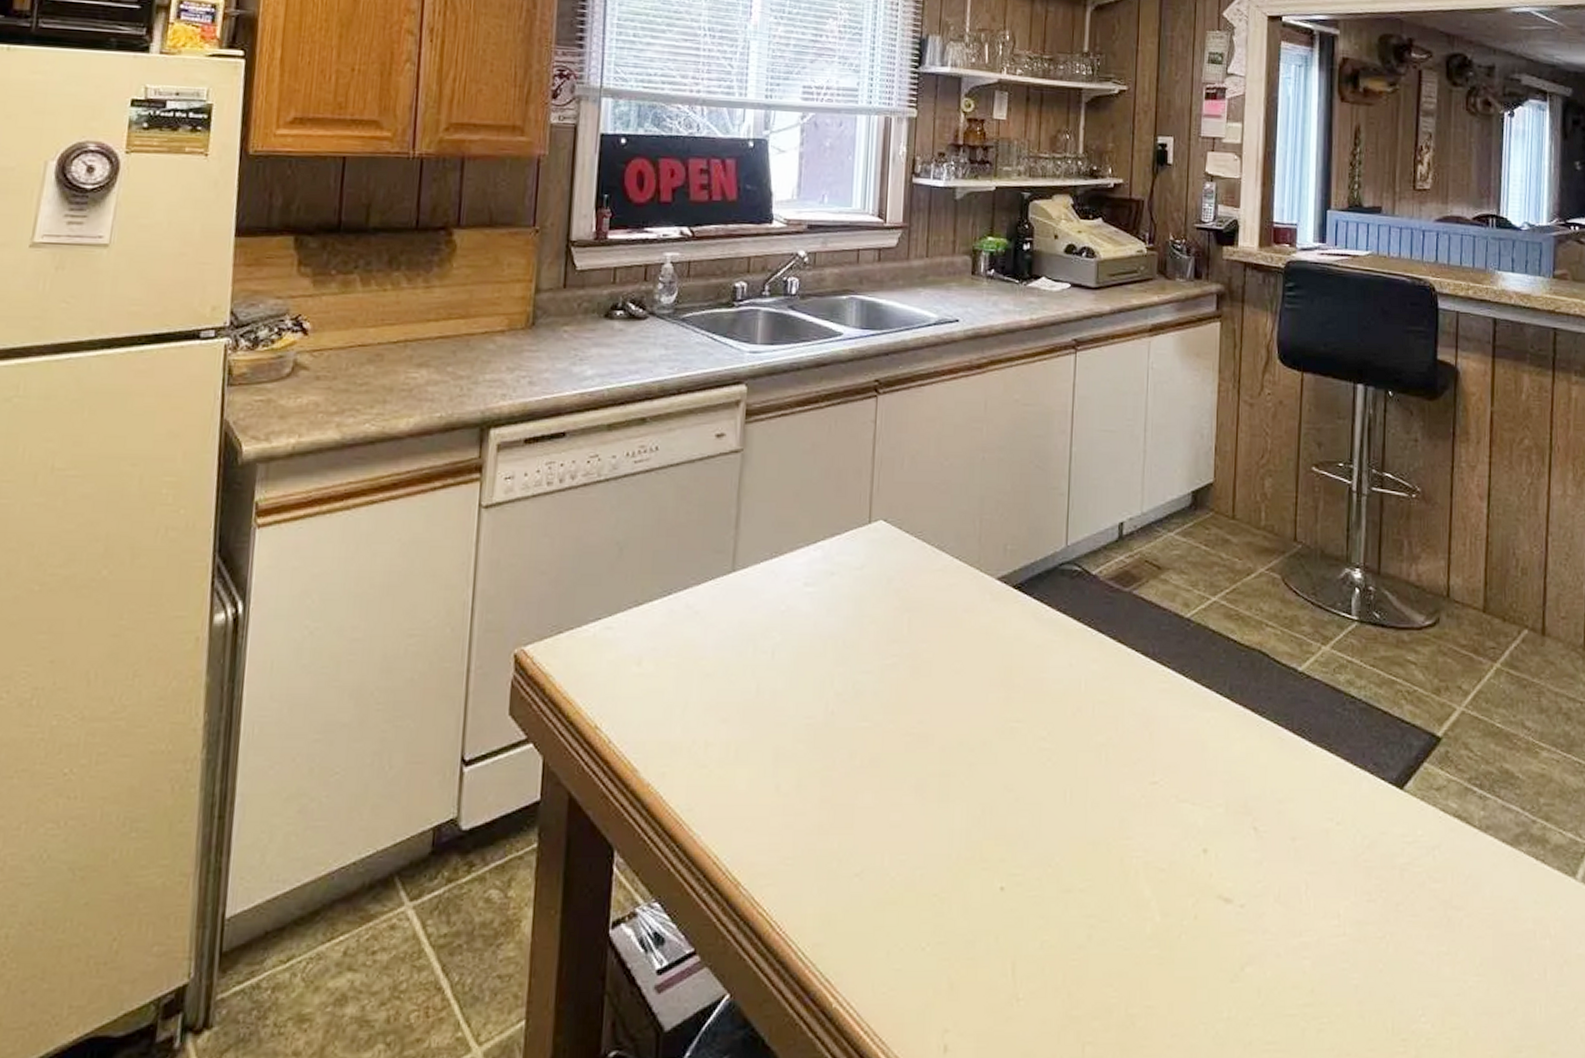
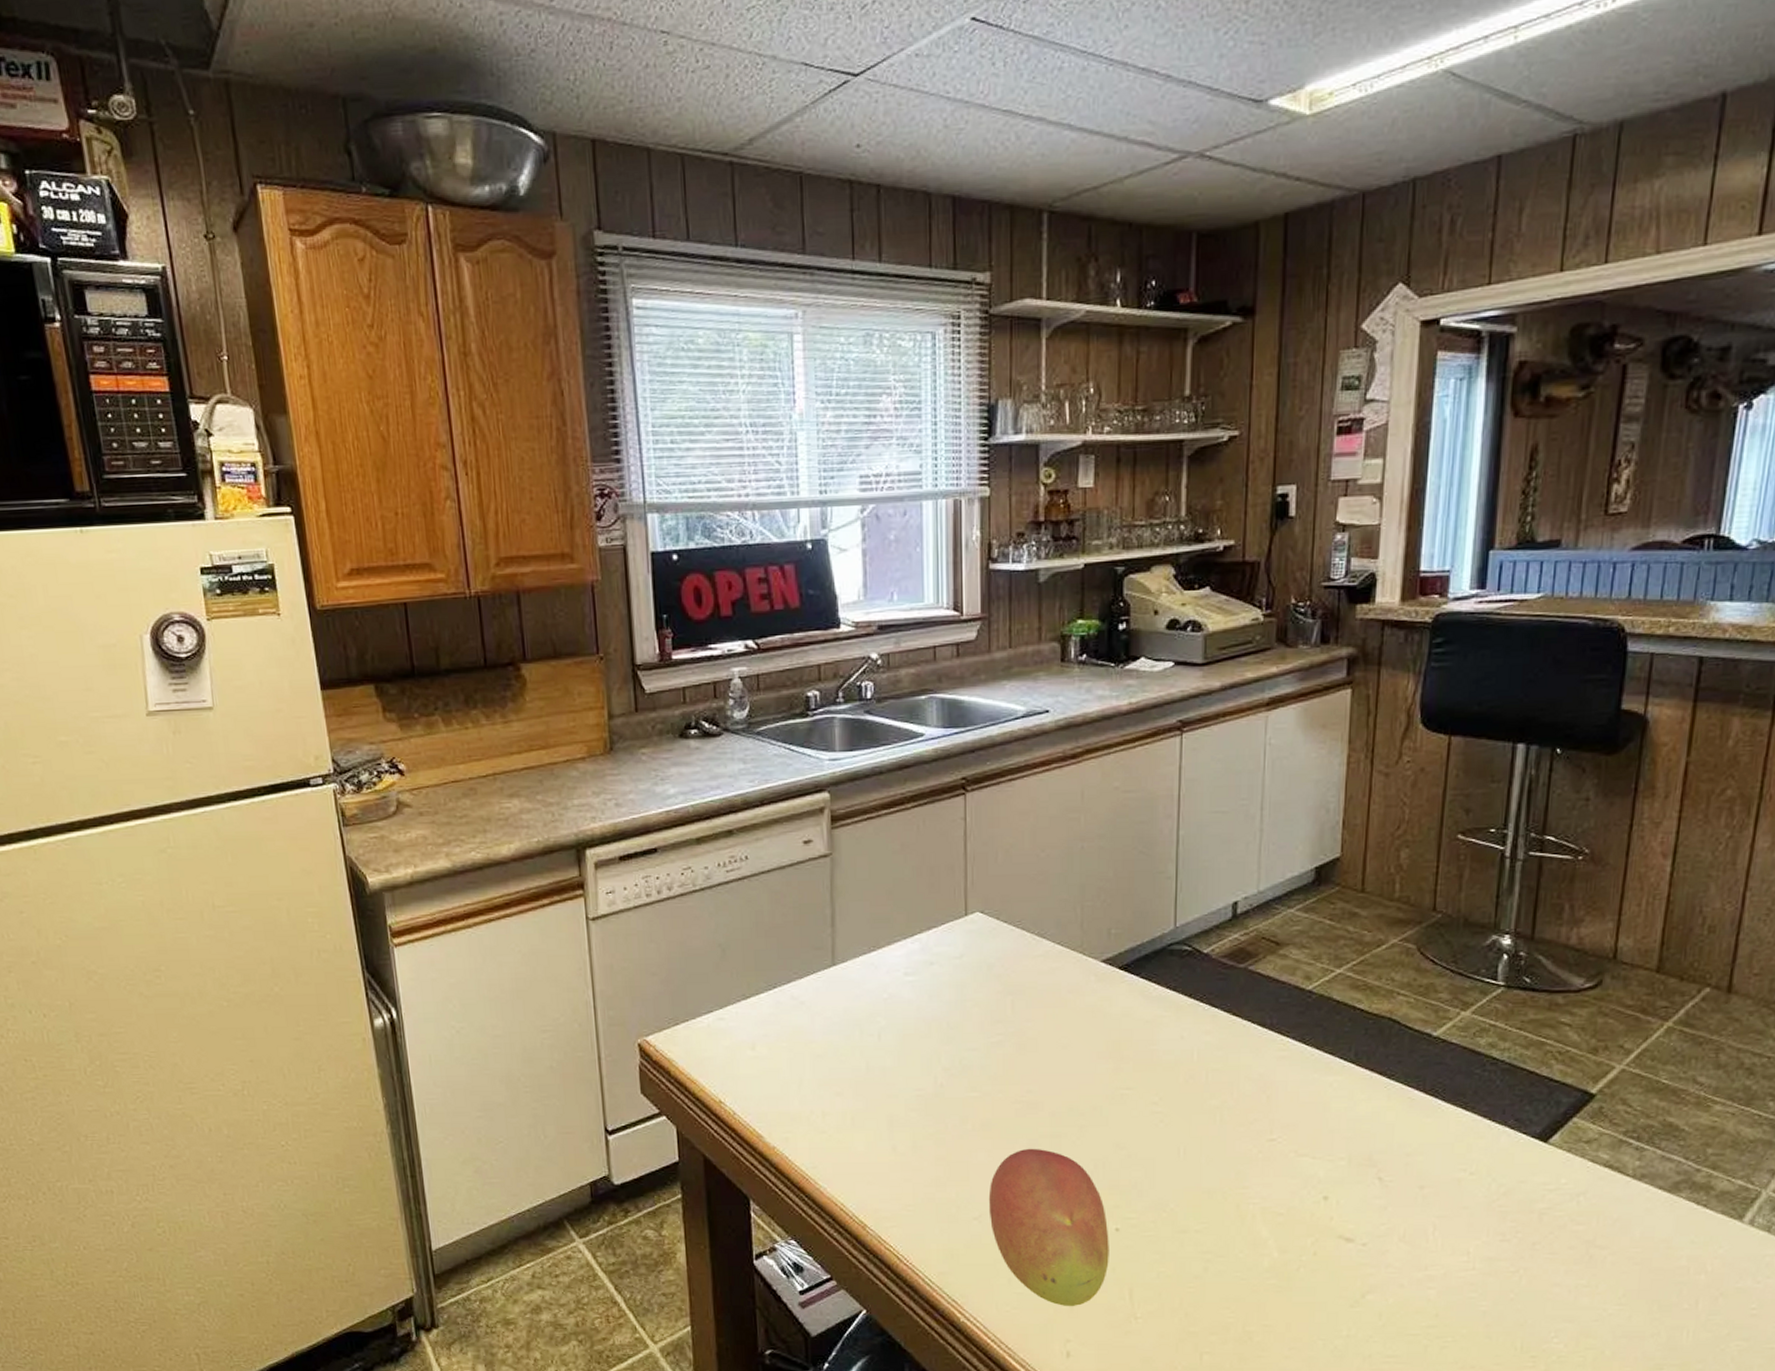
fruit: none [871,789,994,986] -> present [988,1148,1109,1306]

